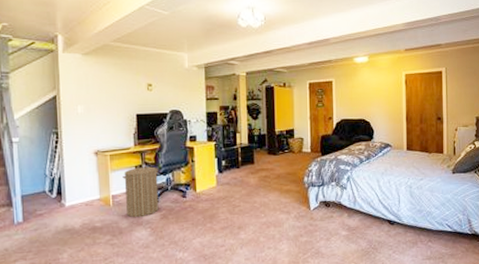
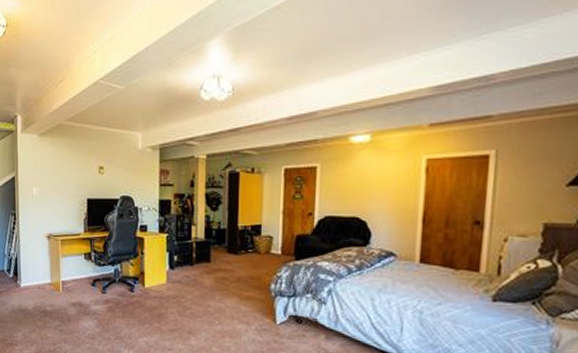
laundry hamper: present [122,163,159,218] -> none [72,251,107,307]

